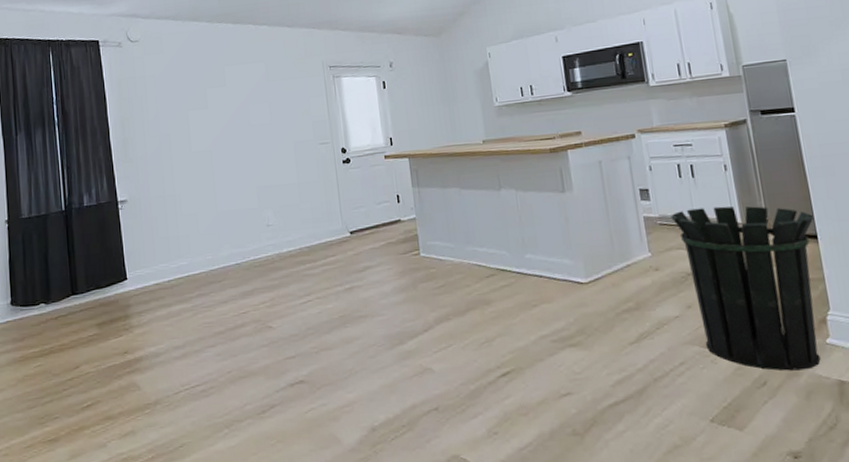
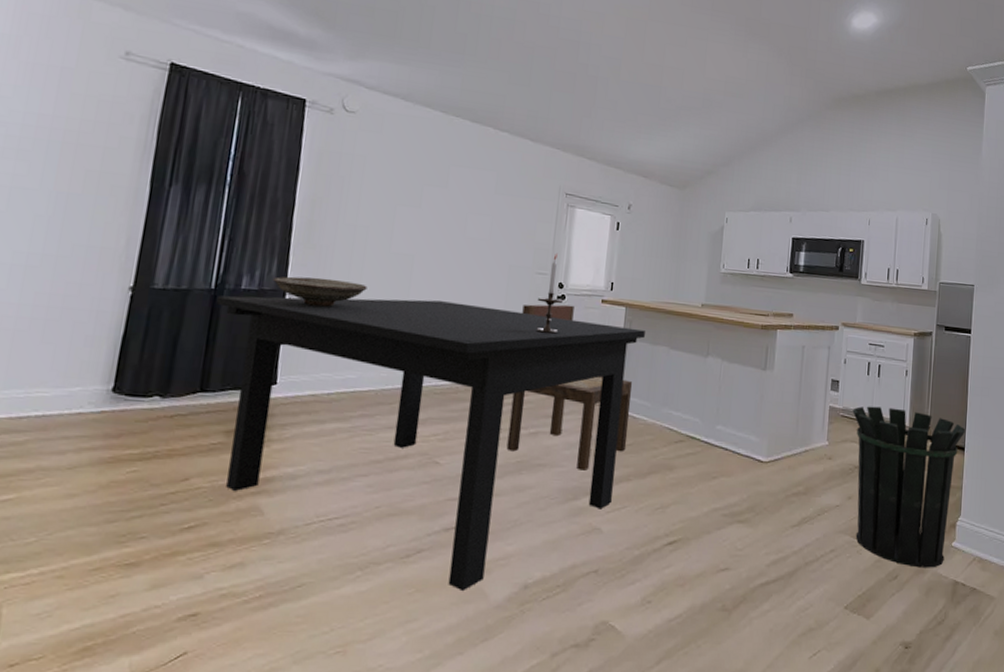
dining table: none [68,176,436,438] -> present [216,295,645,590]
decorative bowl: none [105,183,180,210] -> present [272,276,367,307]
dining chair: none [314,166,440,316] -> present [506,304,632,471]
candlestick: none [326,121,350,197] -> present [536,253,564,334]

